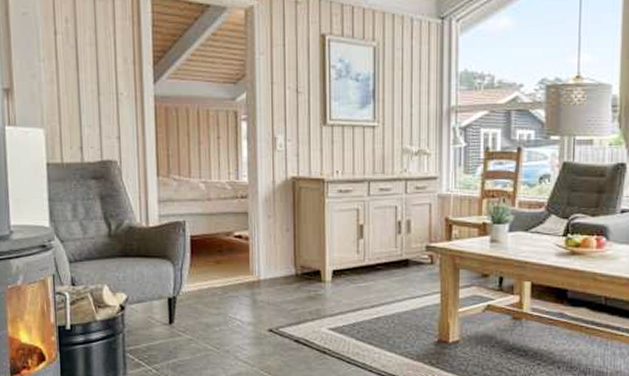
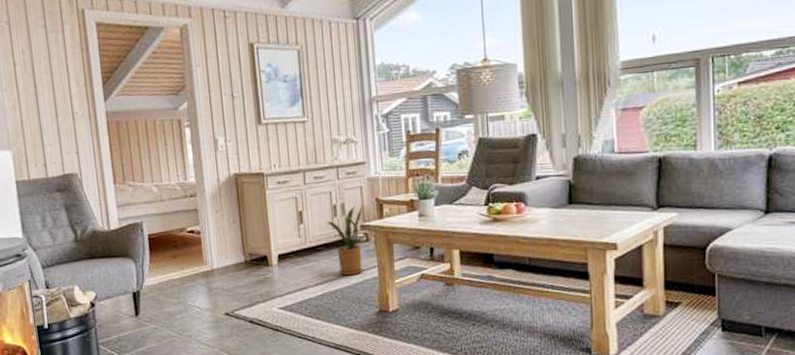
house plant: none [387,224,431,300] -> present [325,206,367,276]

